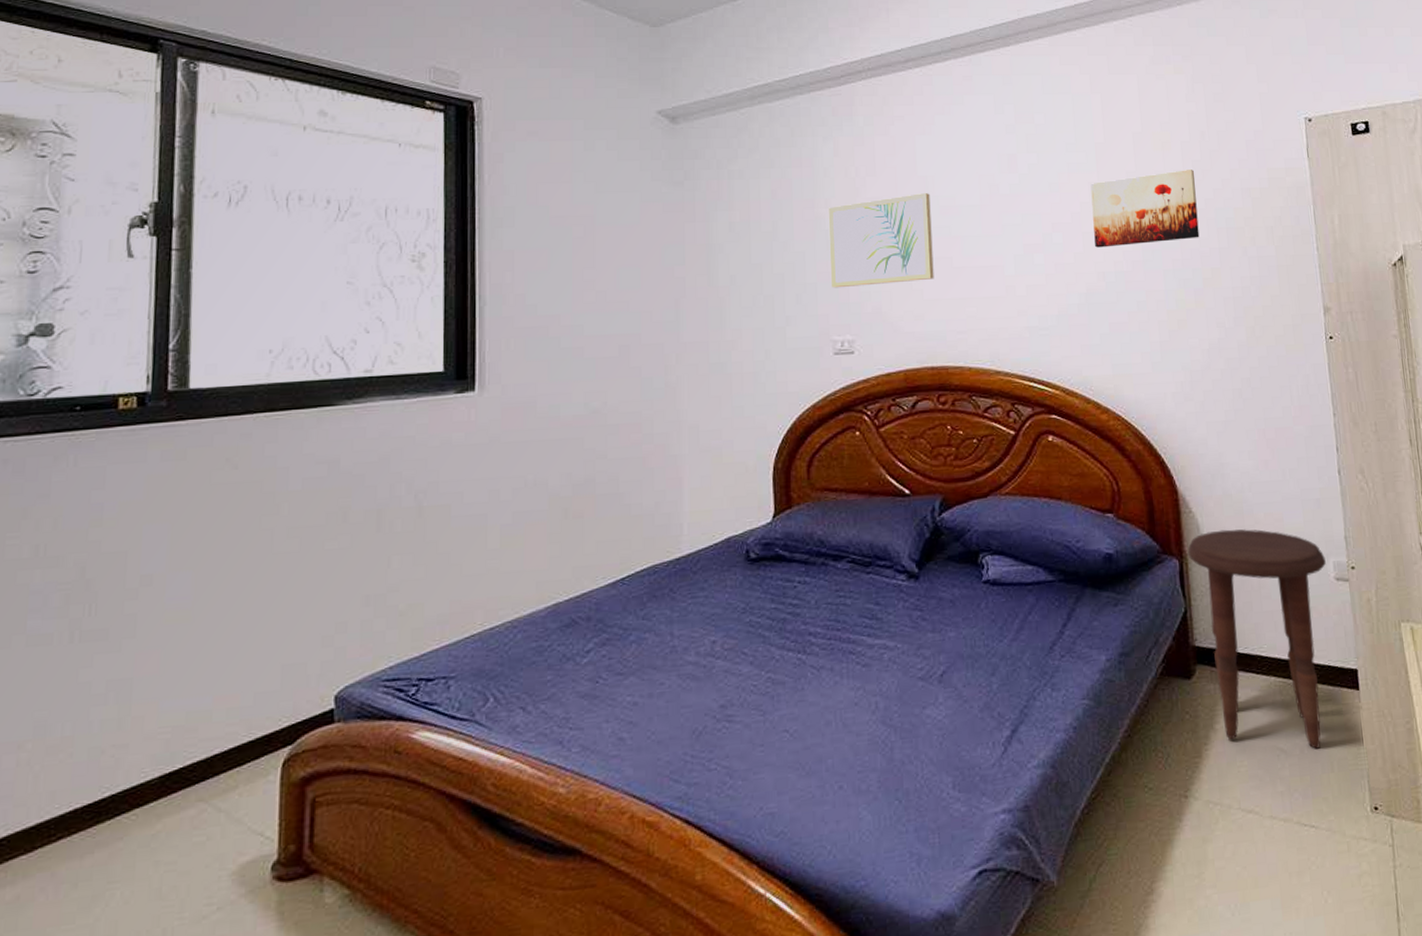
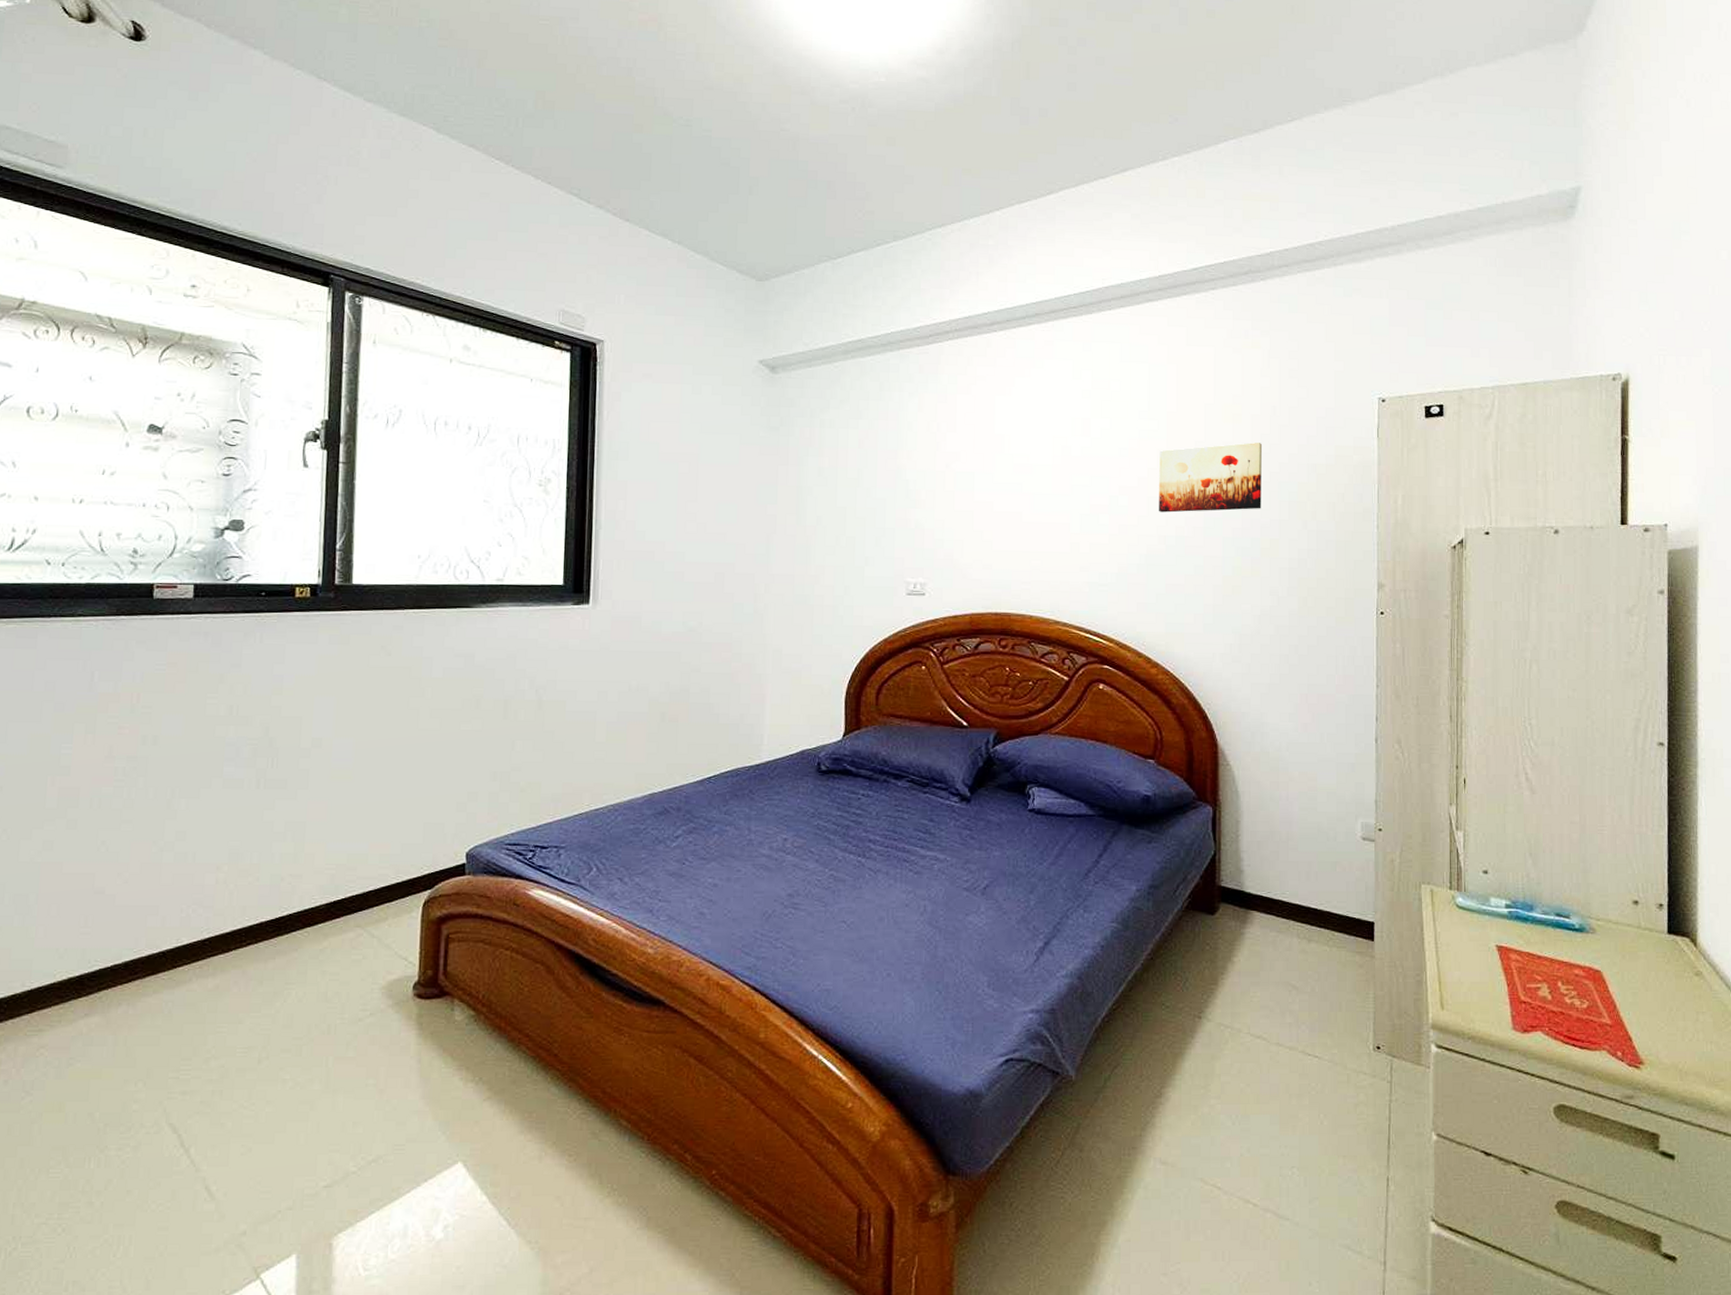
wall art: present [828,193,934,288] -> none [908,451,1005,534]
side table: present [1187,529,1326,749] -> none [1222,783,1354,989]

